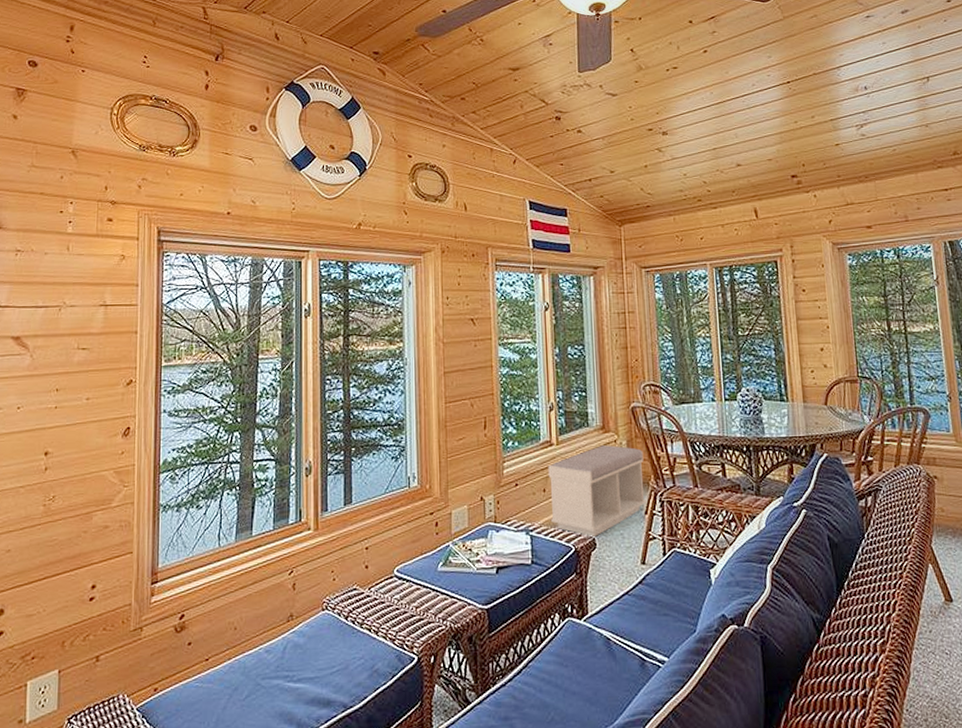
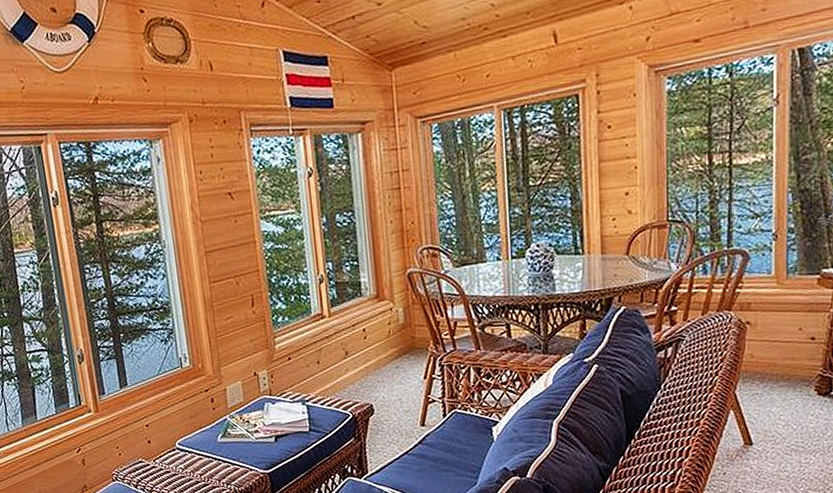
bench: present [548,445,646,538] -> none [321,313,425,404]

